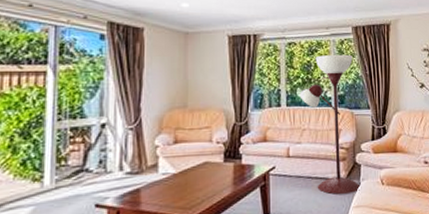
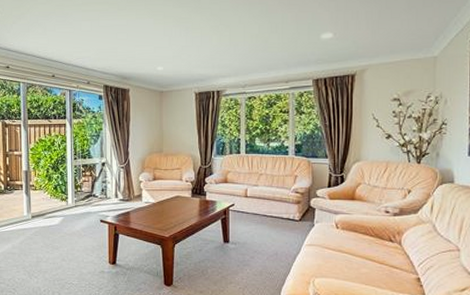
floor lamp: present [299,54,362,194] -> none [257,106,316,233]

